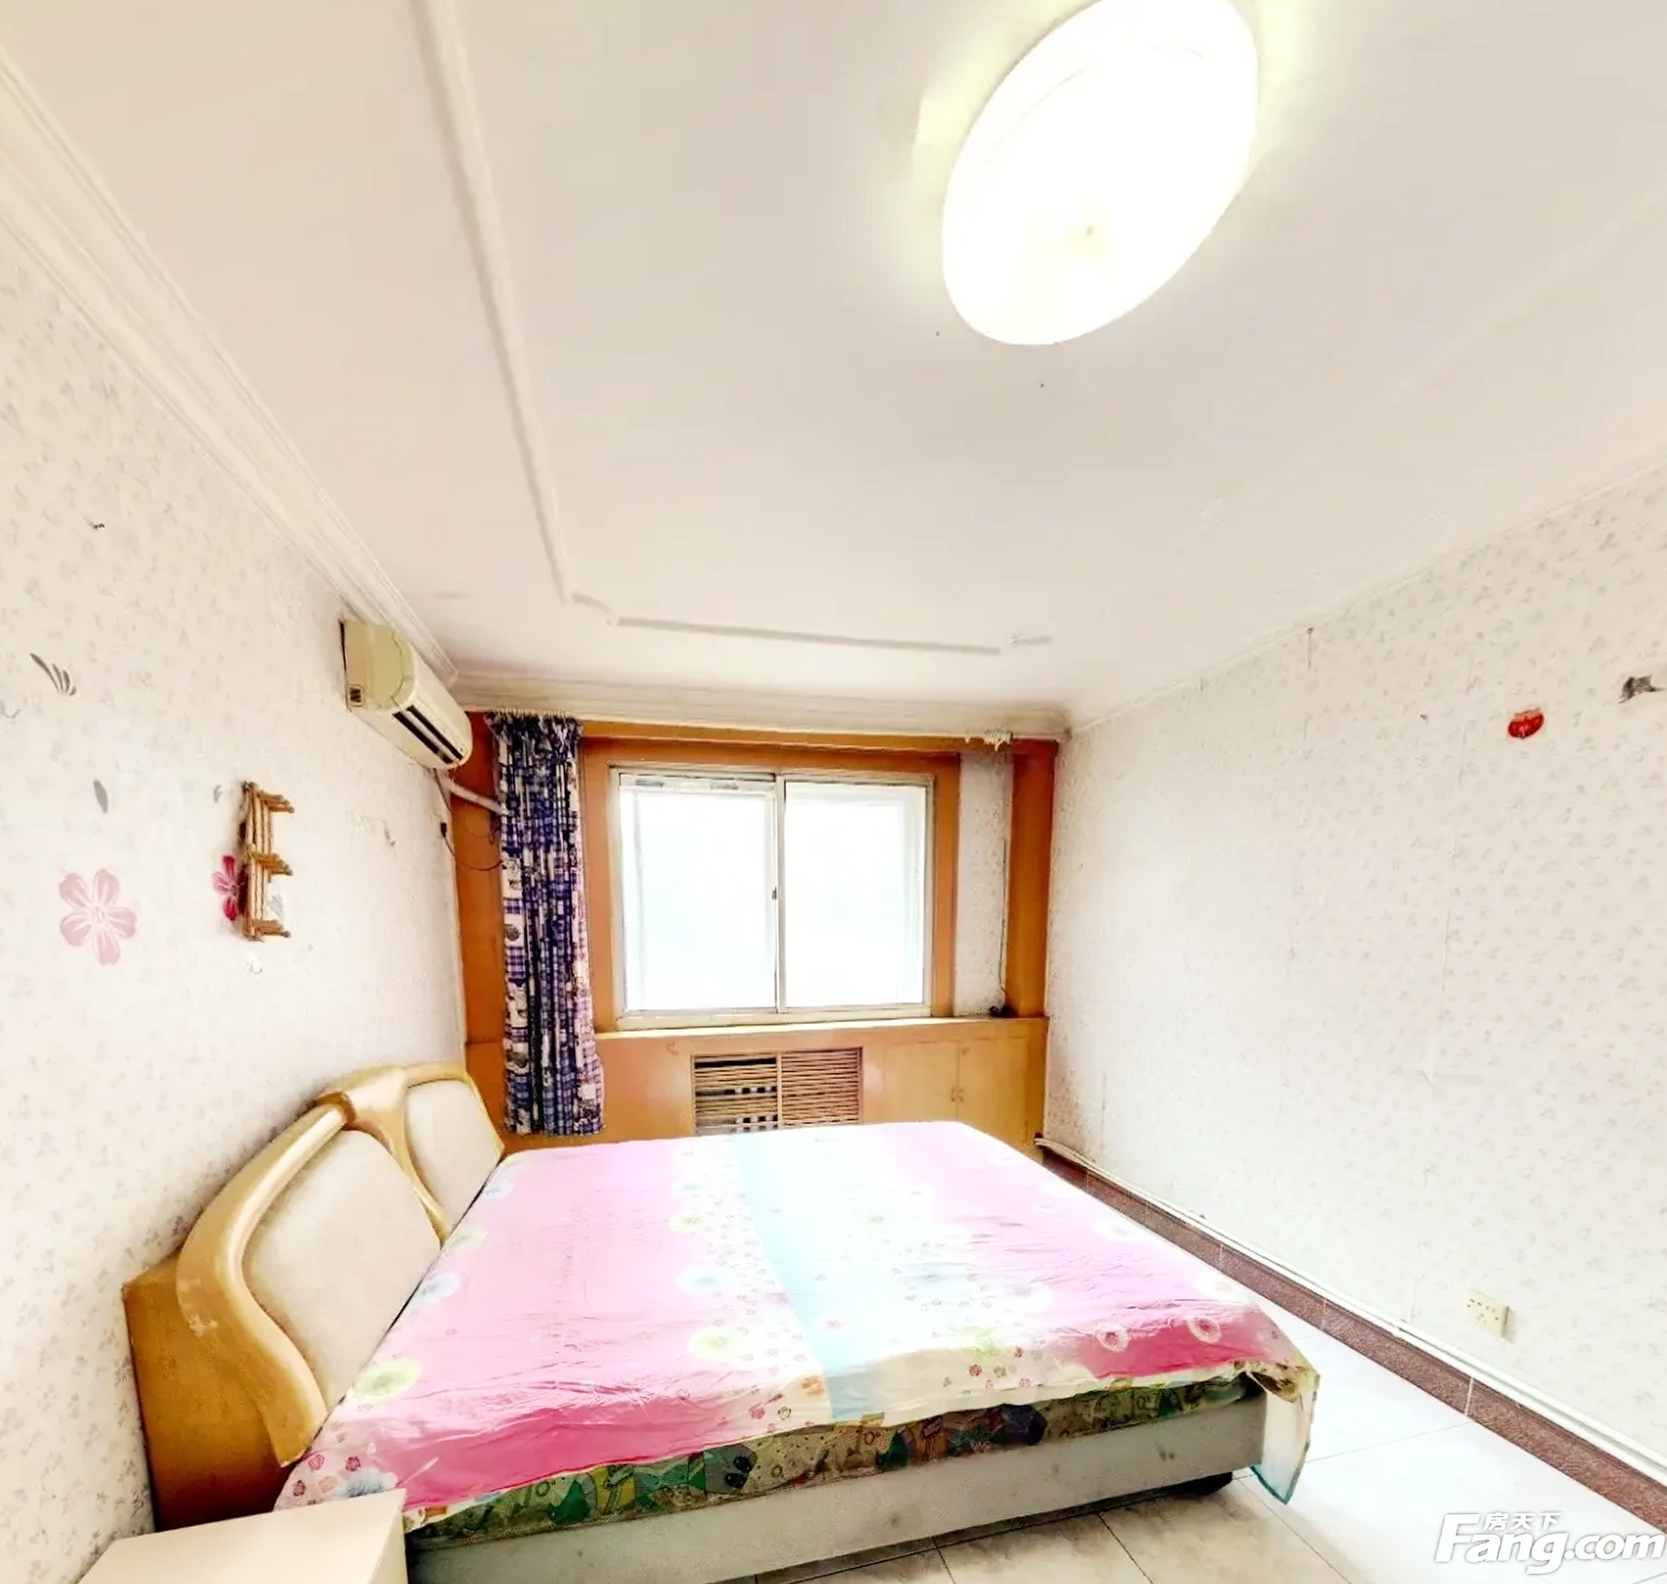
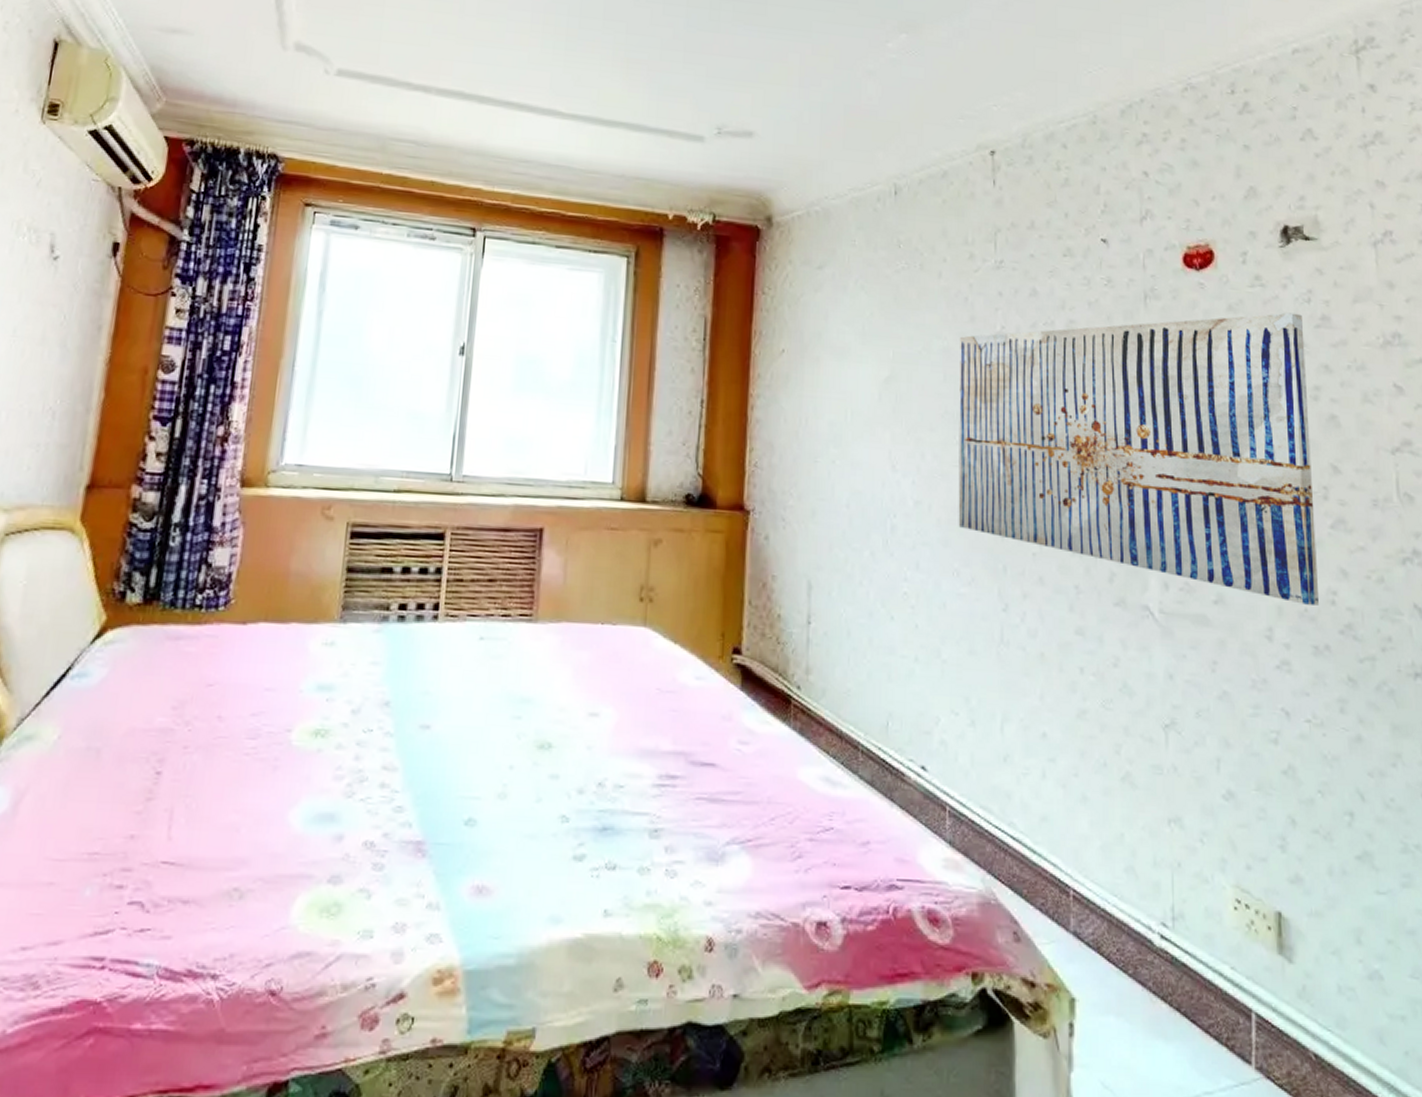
wall art: none [1246,774,1630,1059] -> present [958,312,1320,605]

